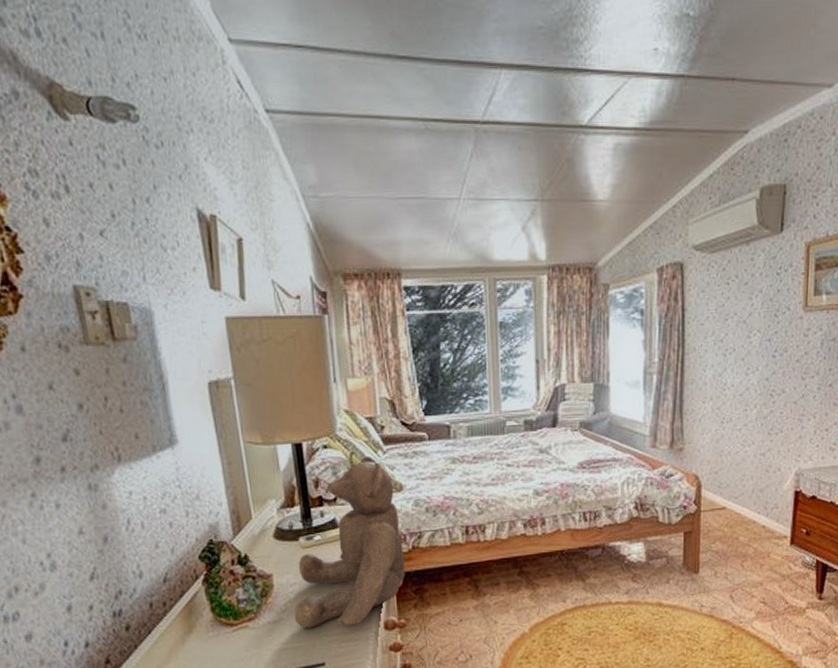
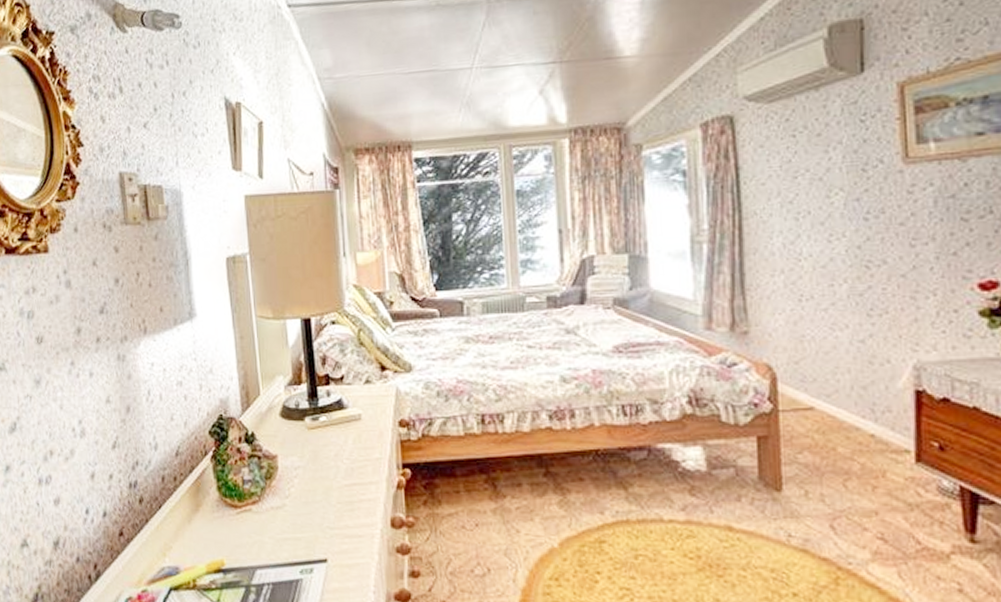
teddy bear: present [294,456,406,628] -> none [297,334,415,519]

